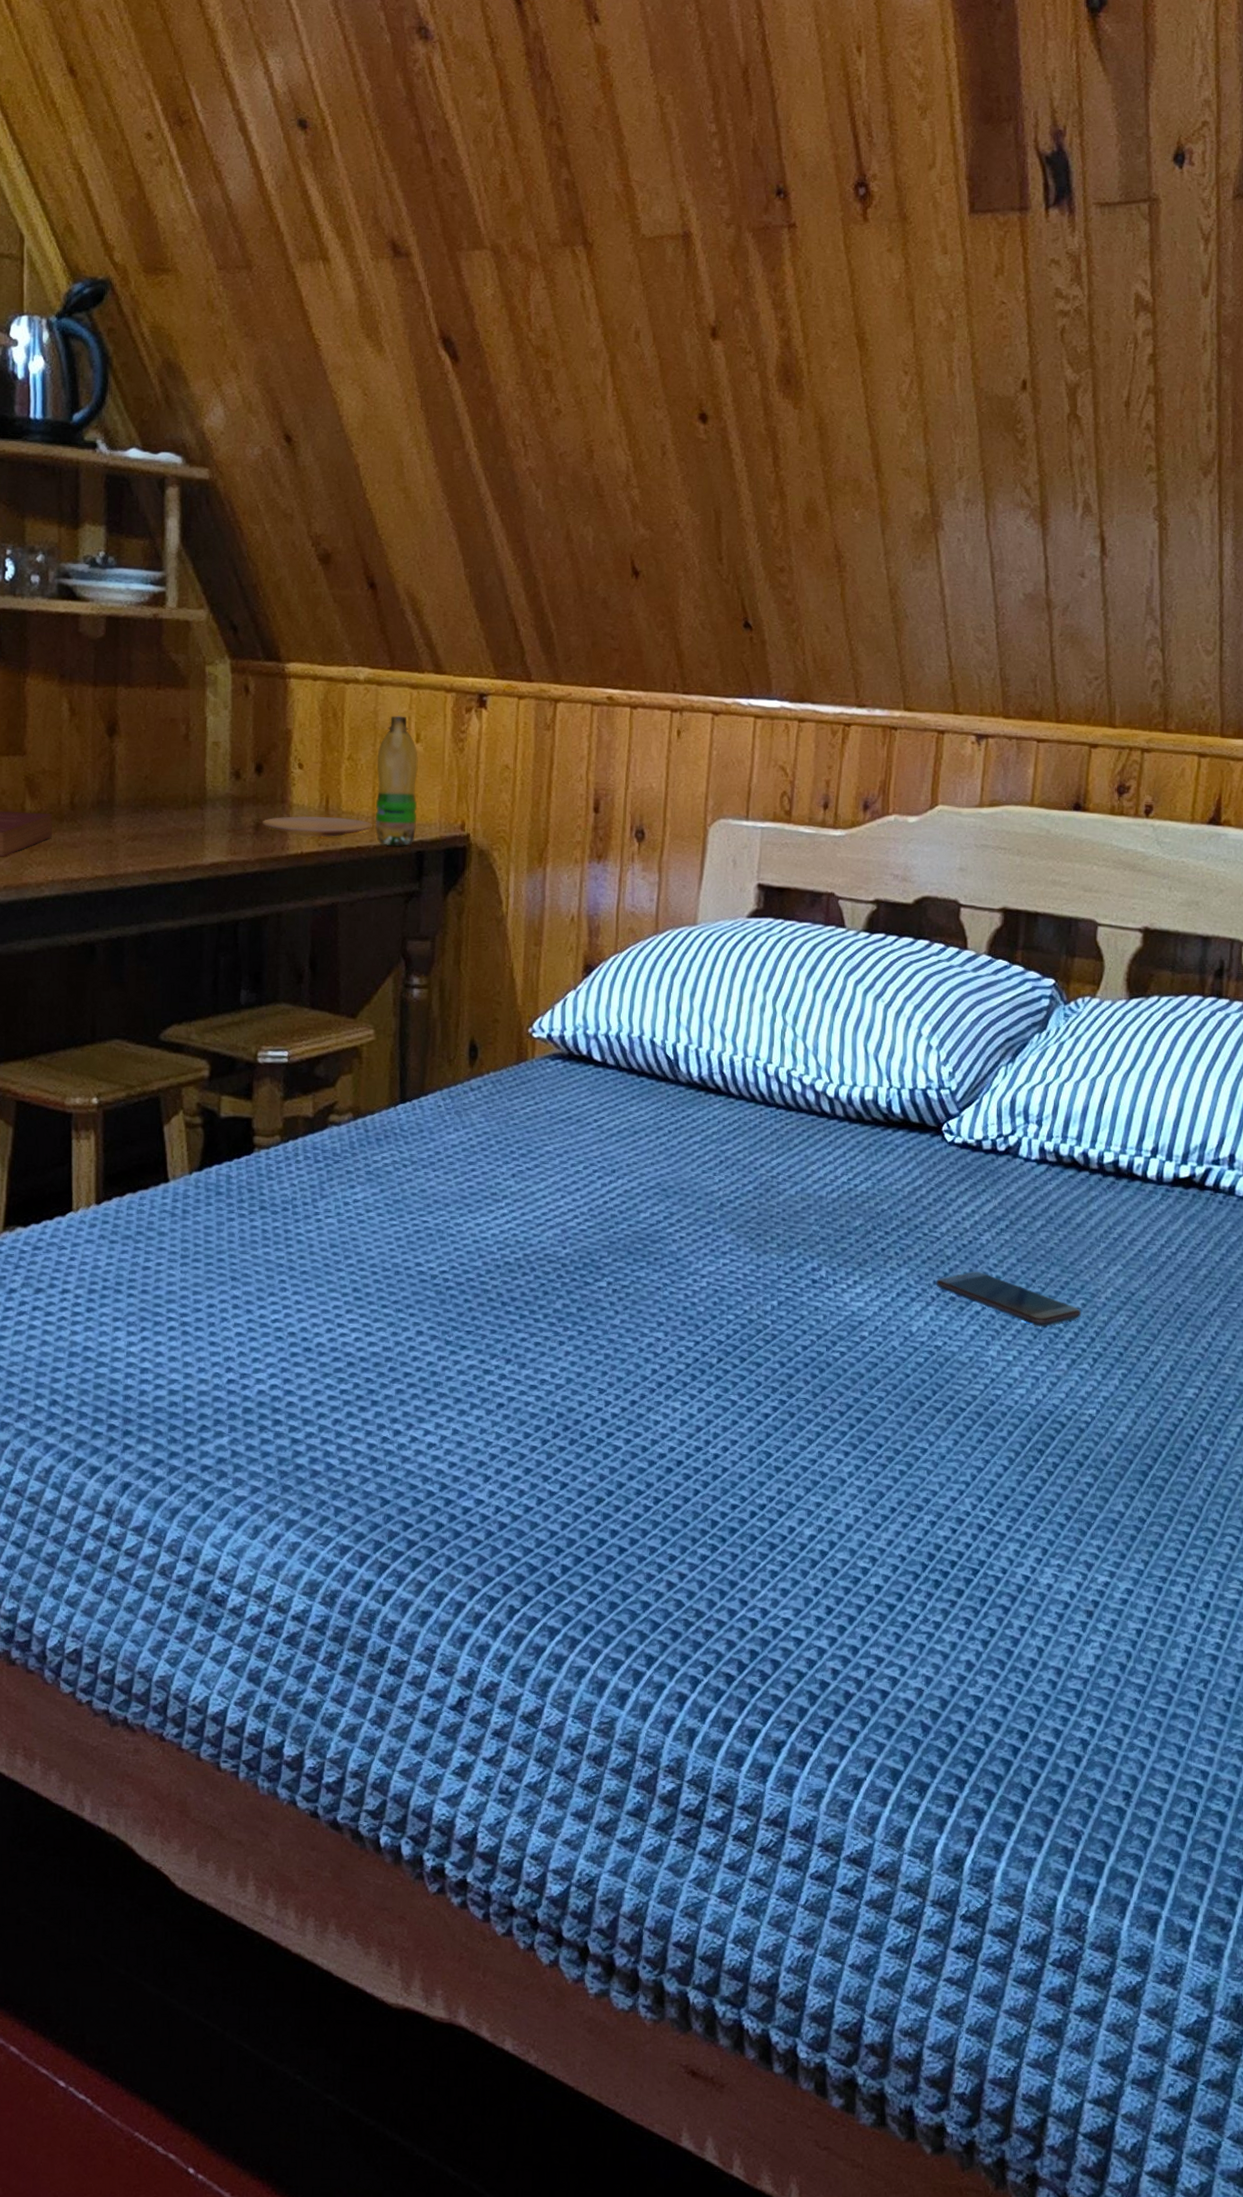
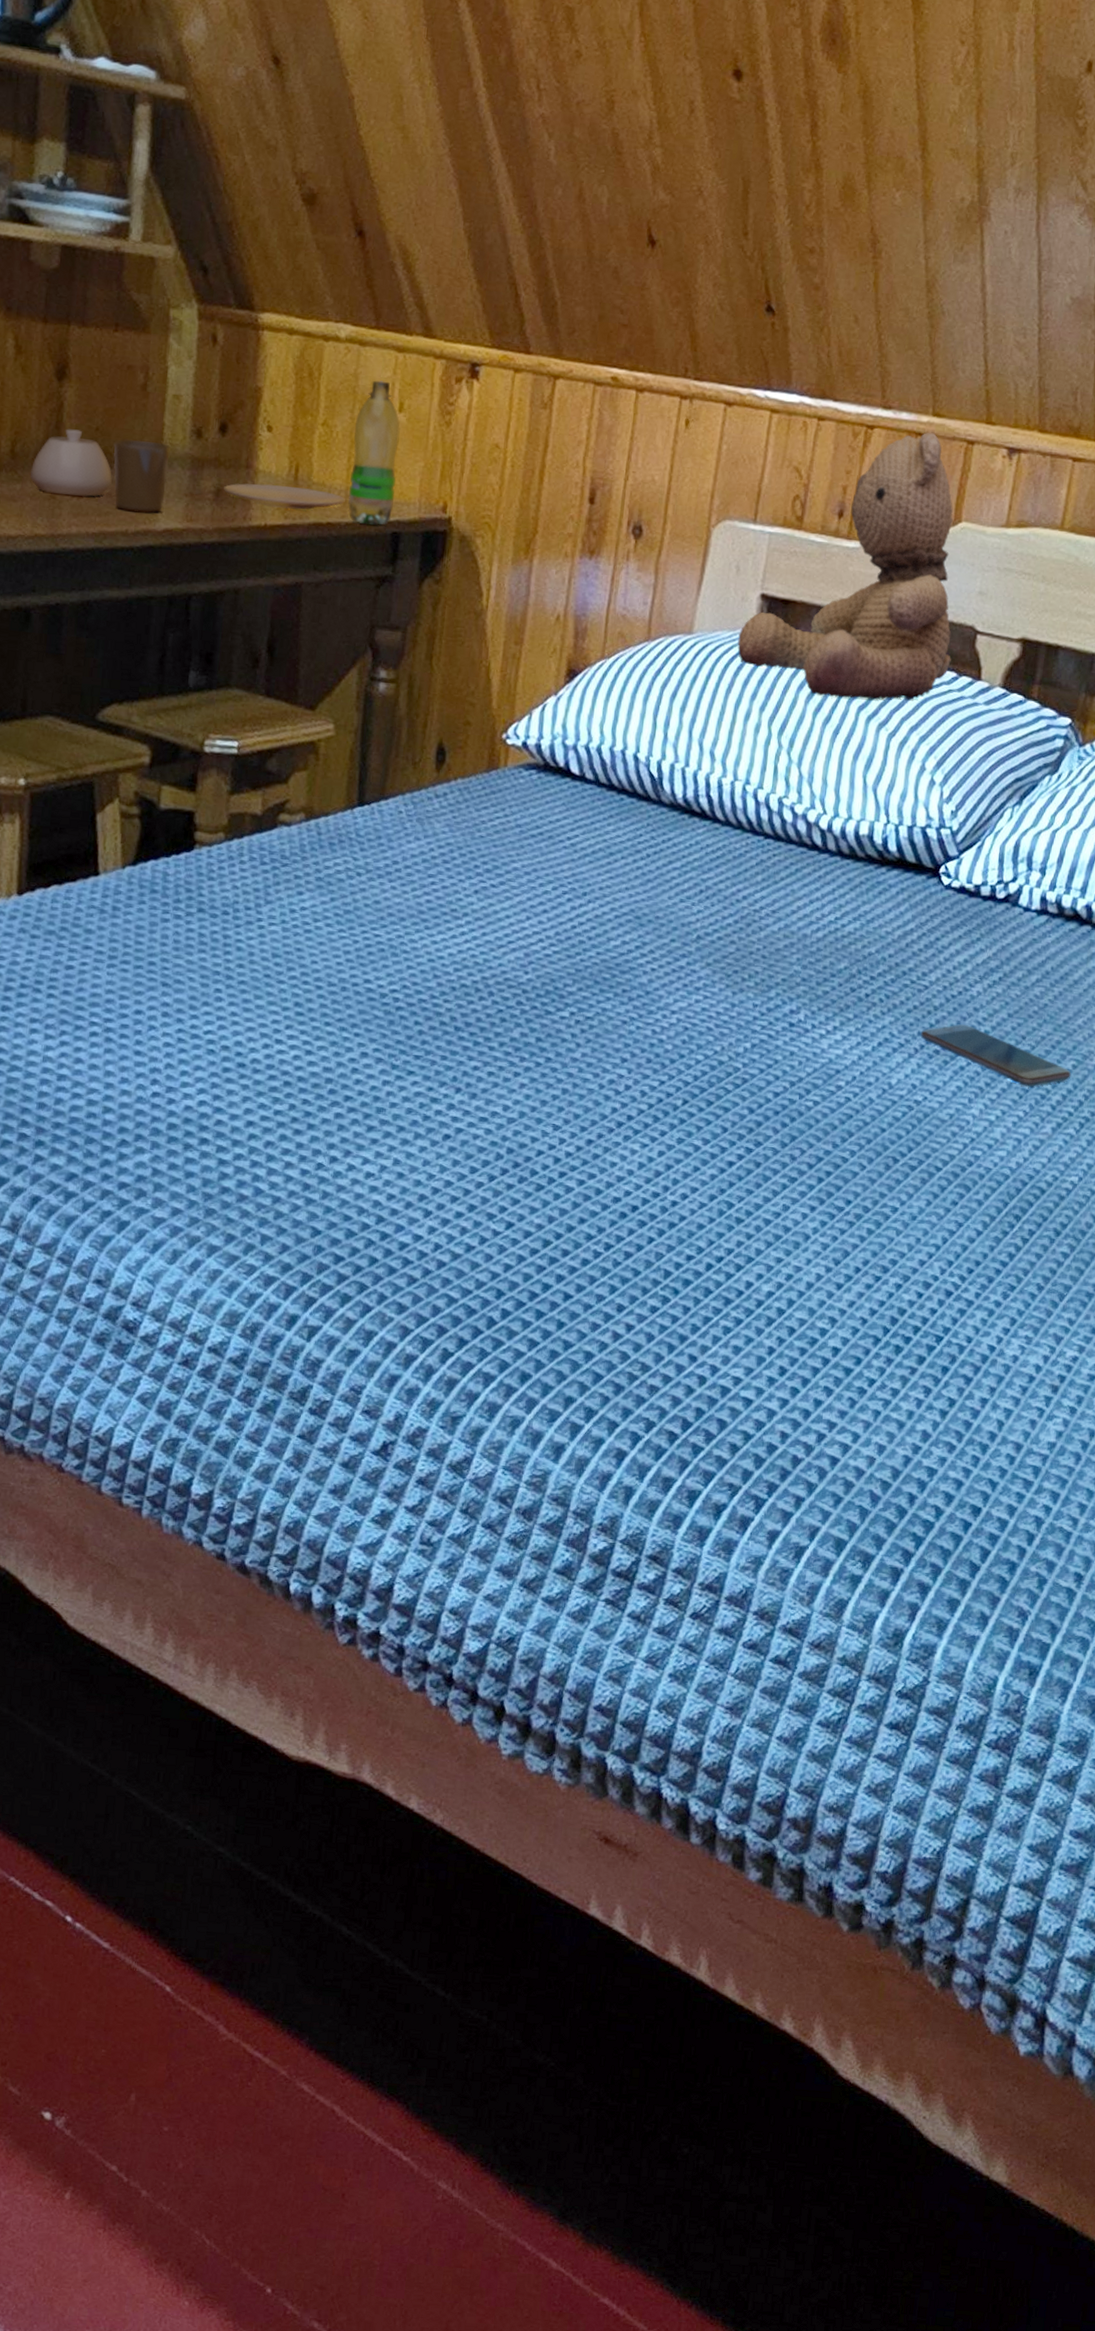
sugar bowl: none [89,779,163,839] -> present [30,429,113,497]
mug: none [162,784,213,850] -> present [113,438,171,513]
teddy bear: none [739,725,938,974] -> present [737,432,953,700]

